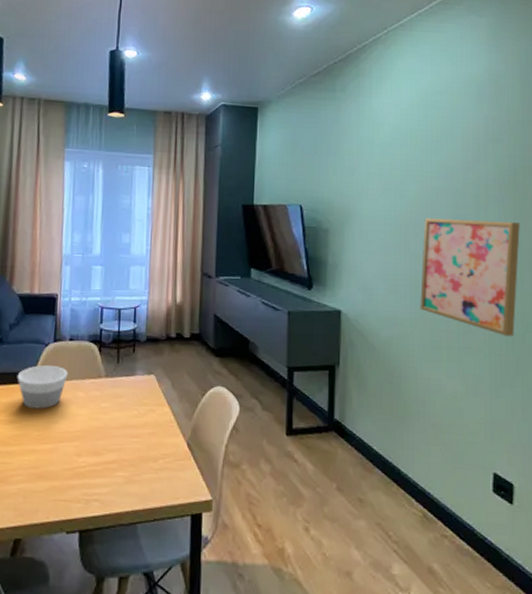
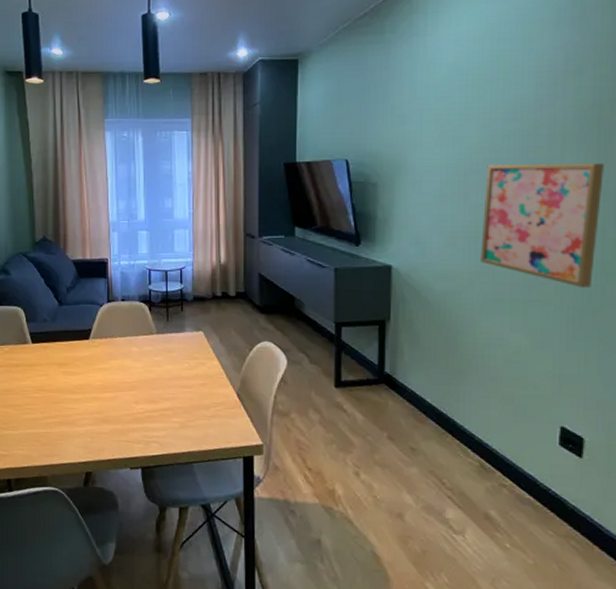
bowl: present [17,365,68,409] -> none [77,324,122,363]

